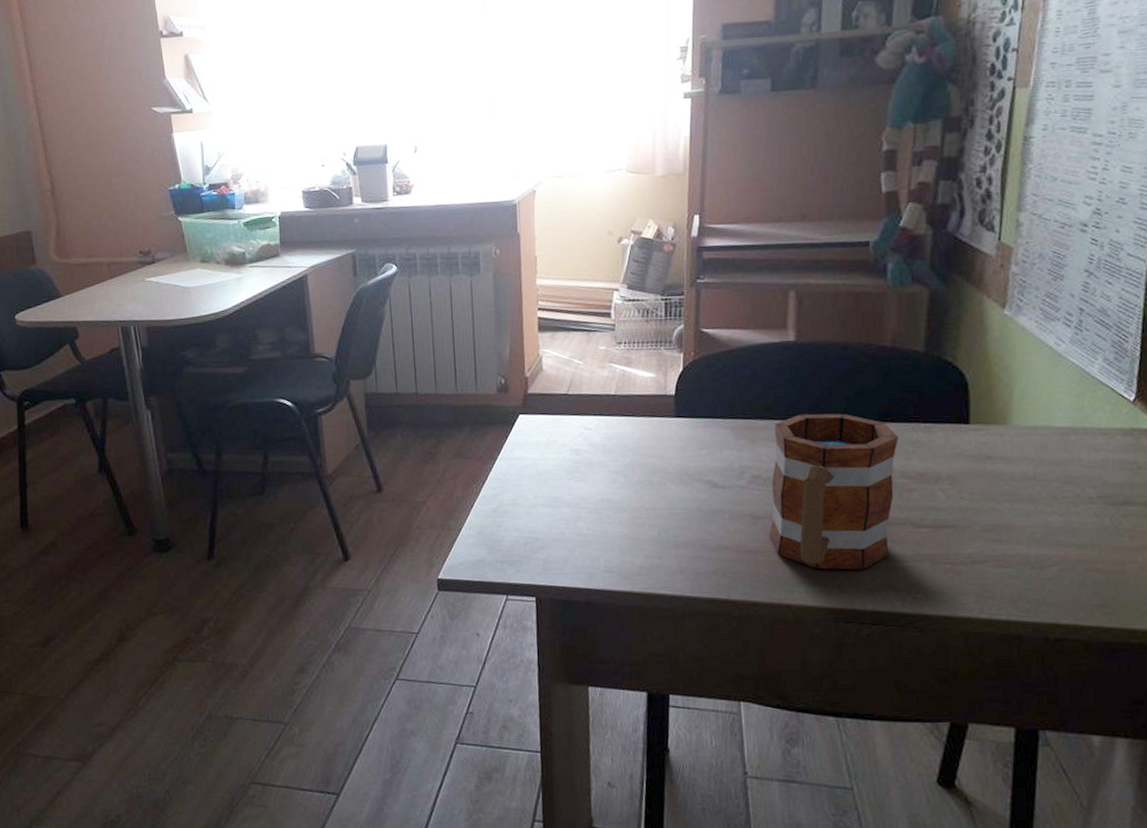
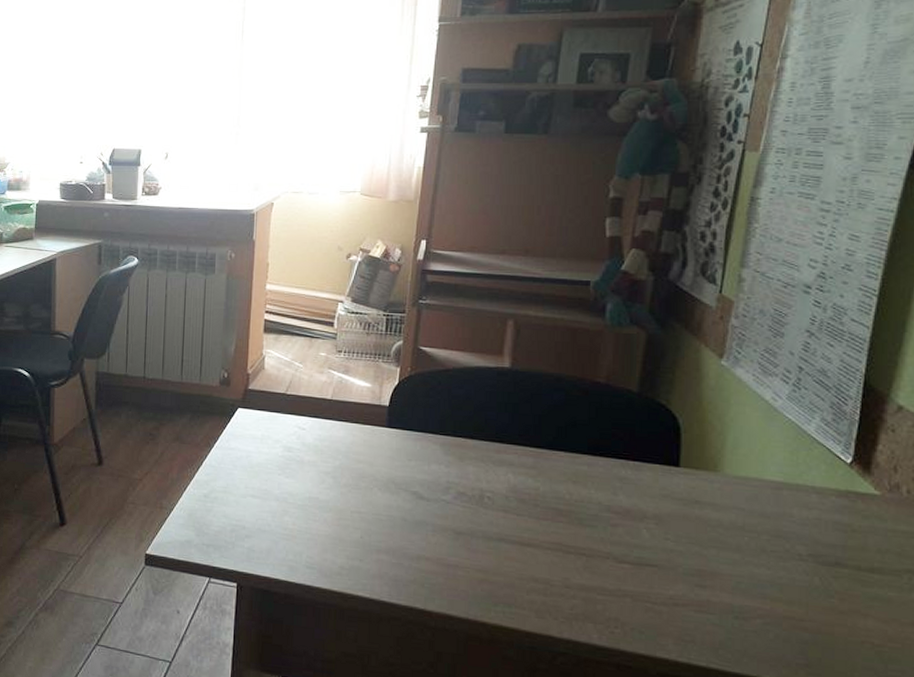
mug: present [769,413,899,570] -> none [470,438,606,598]

